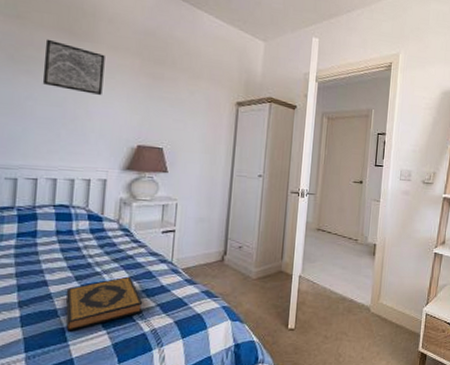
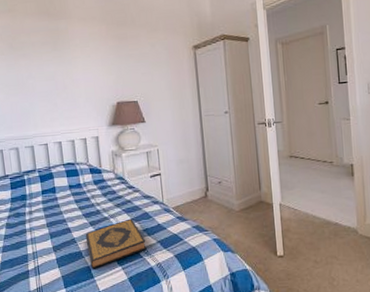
wall art: present [42,39,105,95] -> none [32,24,82,65]

